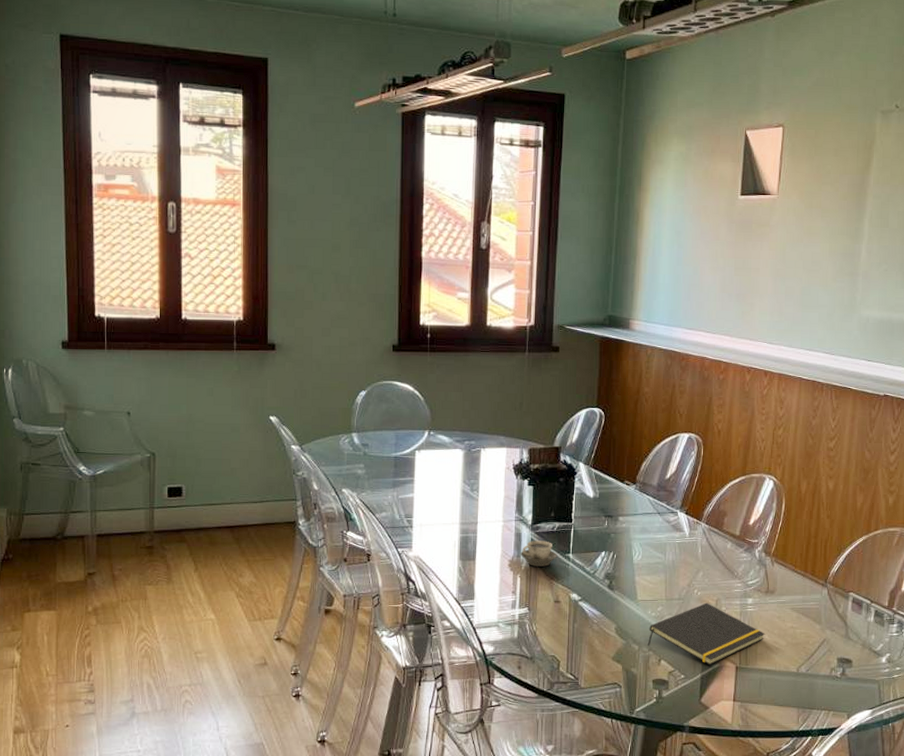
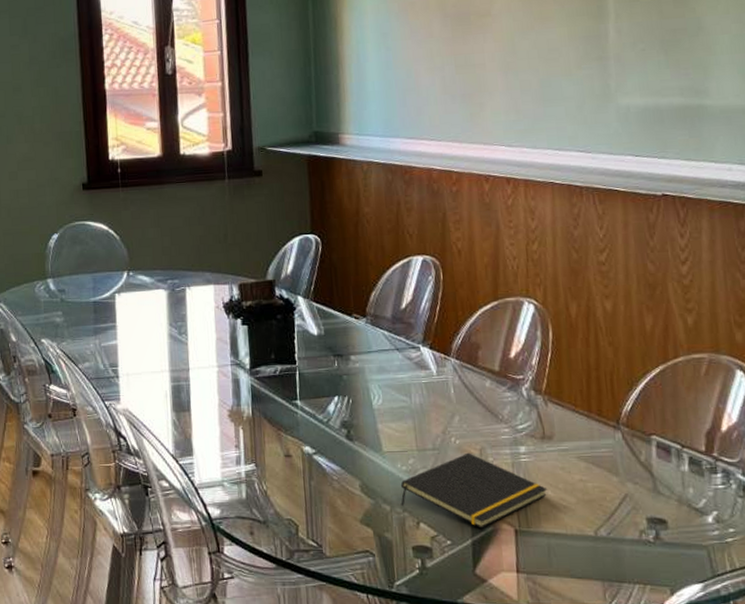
cup: present [520,540,558,567] -> none [240,386,283,416]

